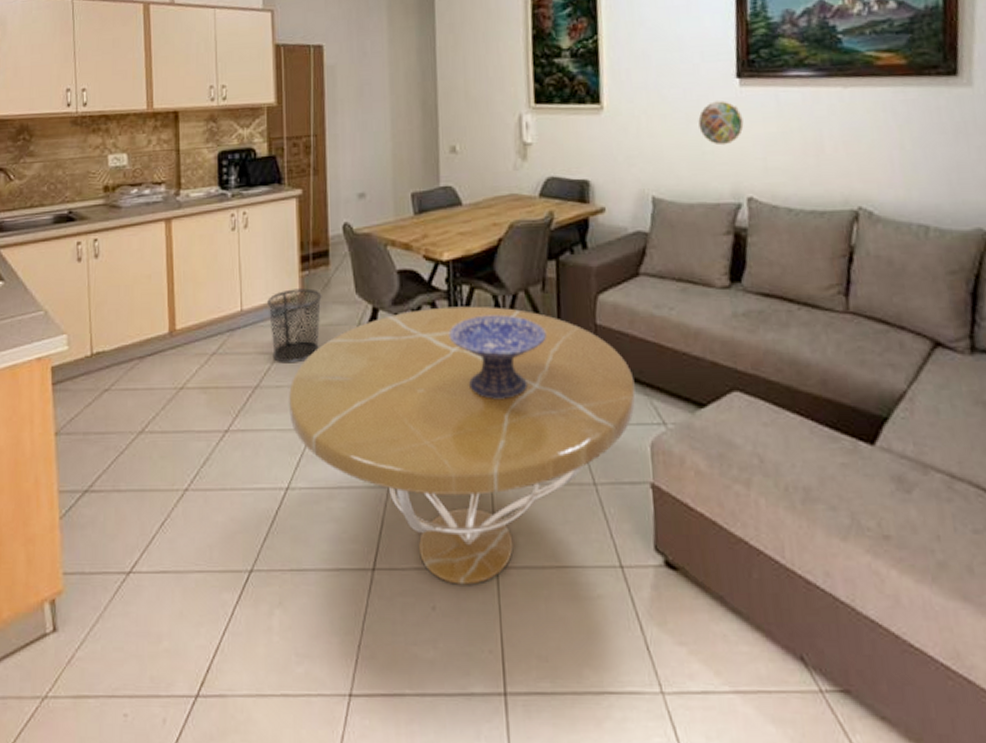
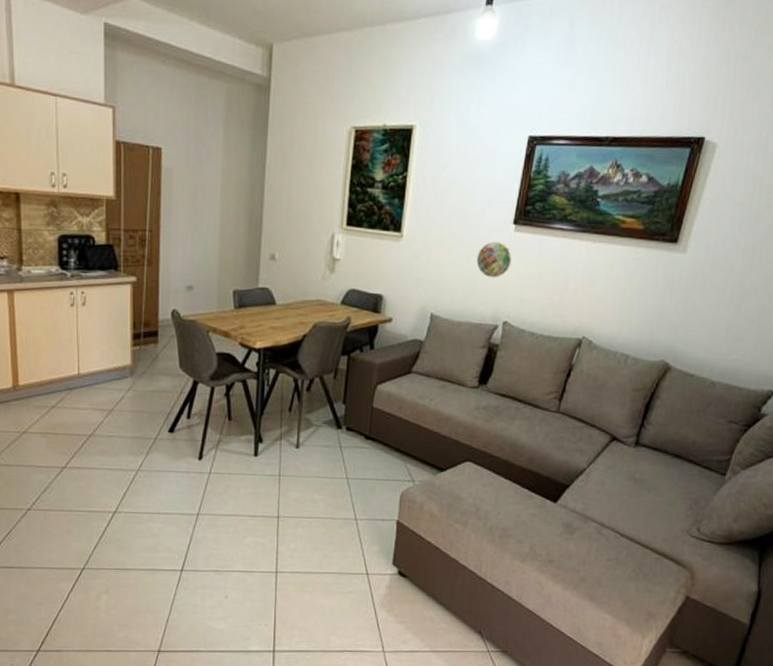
waste bin: present [267,288,322,364] -> none [102,360,150,419]
coffee table: present [289,306,636,585] -> none [118,384,396,583]
decorative bowl: present [448,314,546,399] -> none [255,393,333,457]

